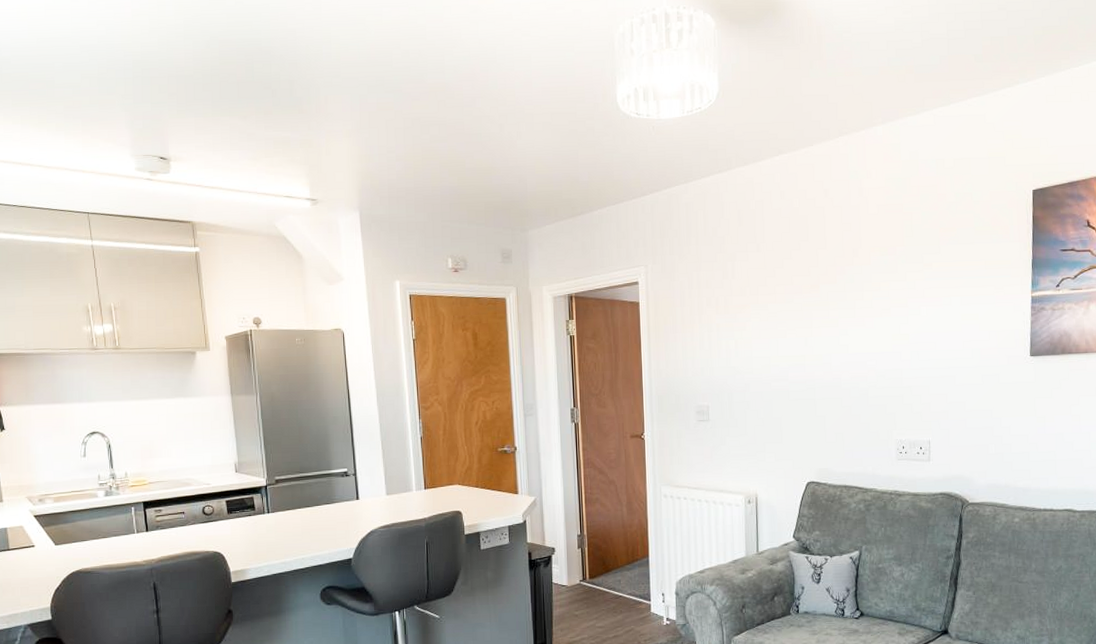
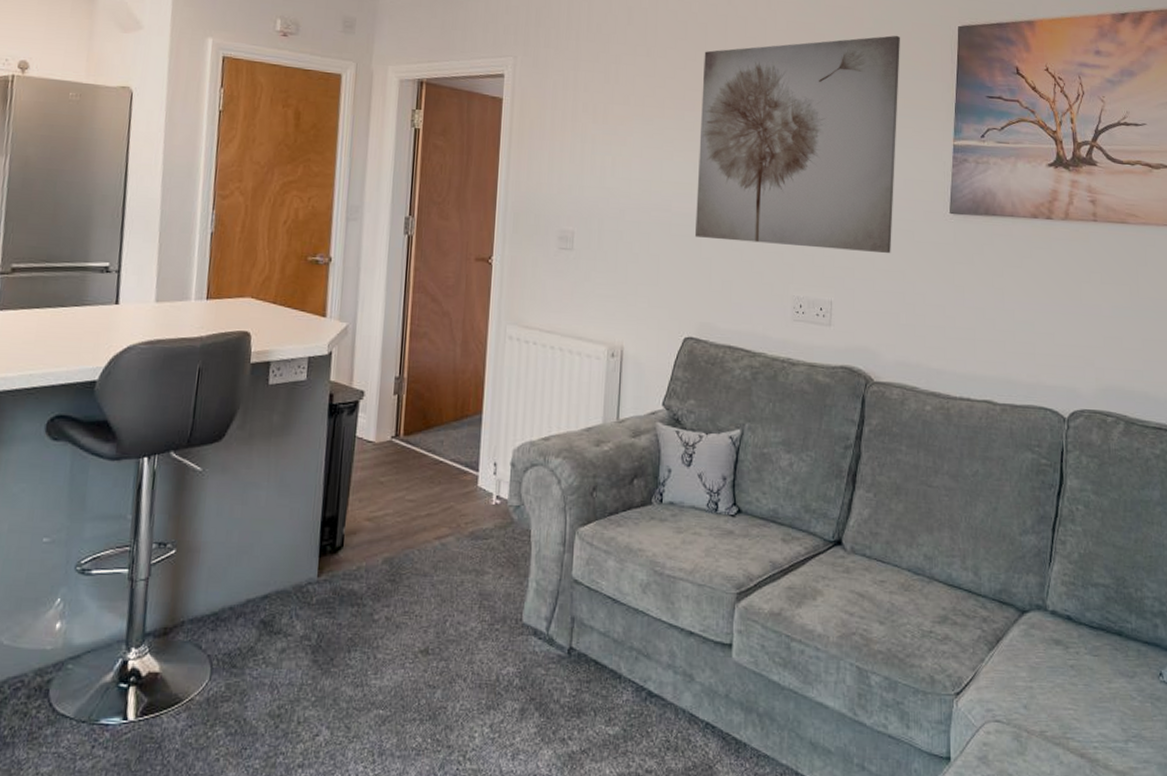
wall art: none [807,205,981,400] -> present [695,35,900,254]

